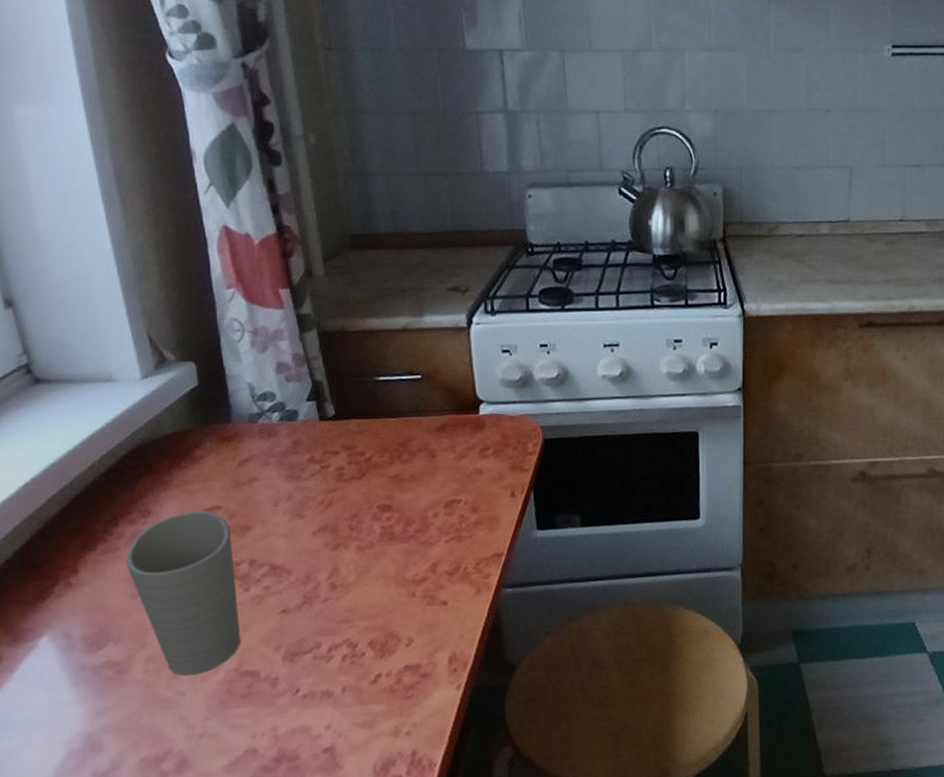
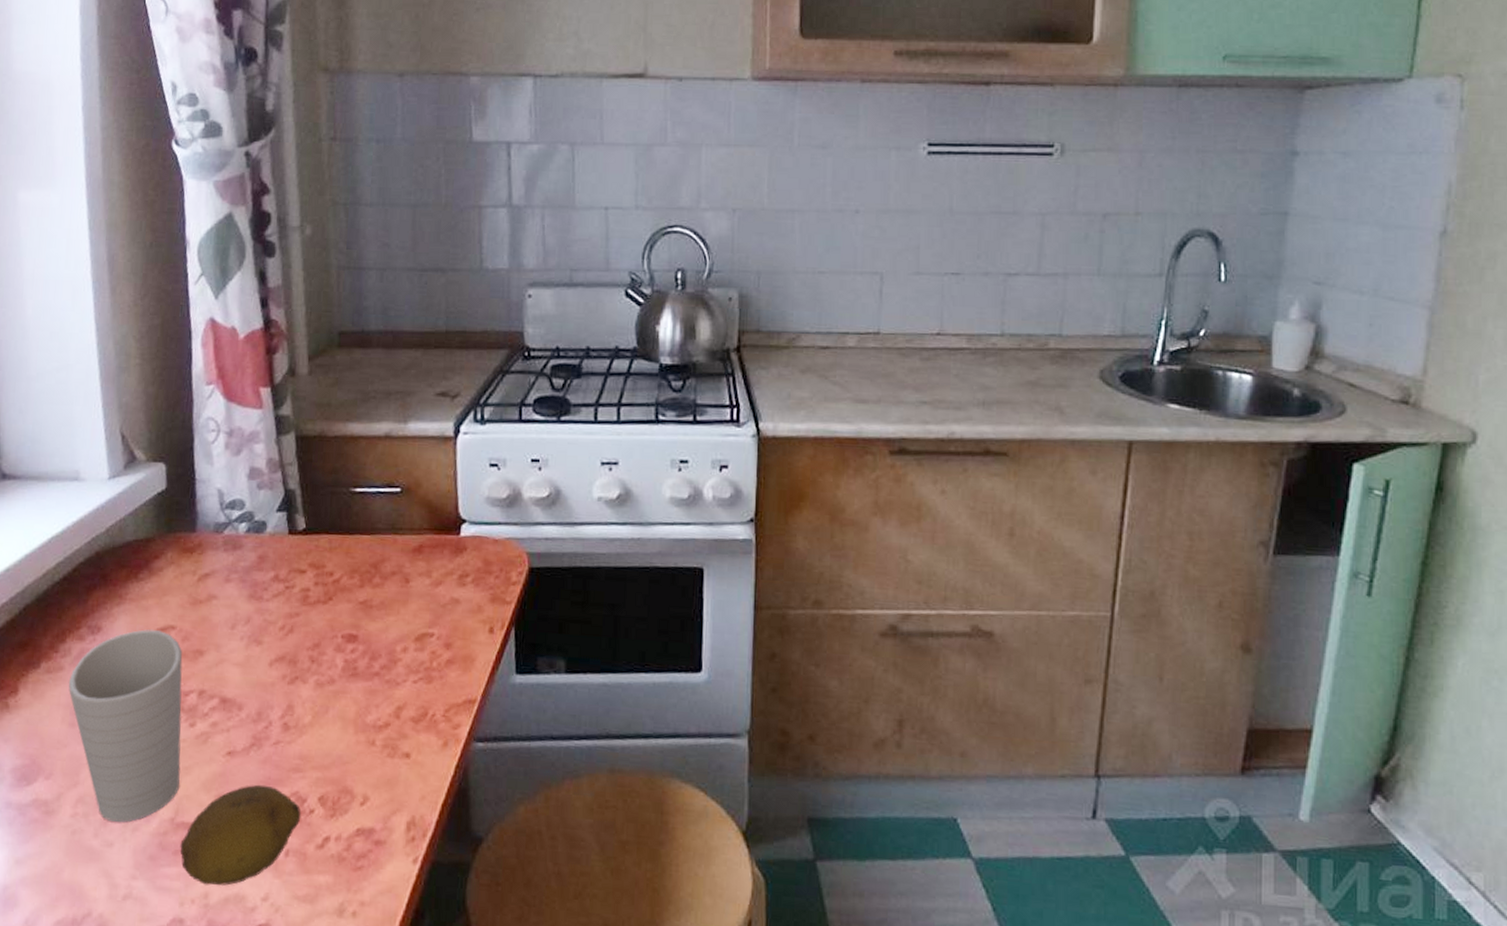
fruit: none [247,635,354,720] -> present [180,784,302,886]

